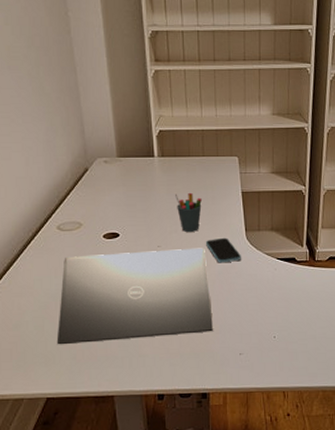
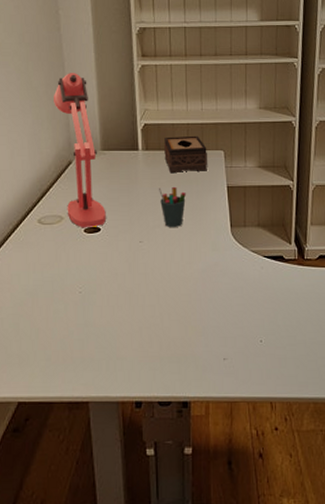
laptop: present [56,248,213,345] -> none [31,244,195,345]
desk lamp: none [67,78,124,233] -> present [54,73,106,227]
tissue box: none [178,142,222,179] -> present [163,135,207,172]
smartphone: present [206,237,241,263] -> none [190,233,226,260]

